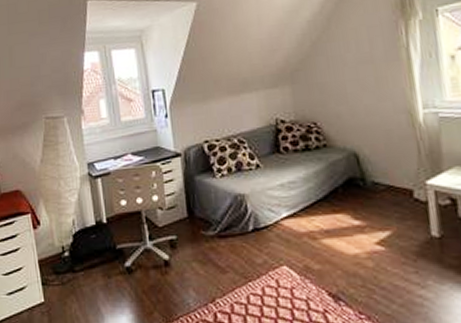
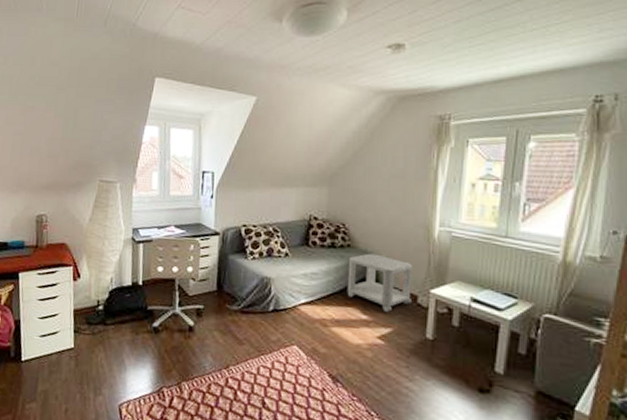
side table: none [328,150,407,214] -> present [347,253,412,313]

